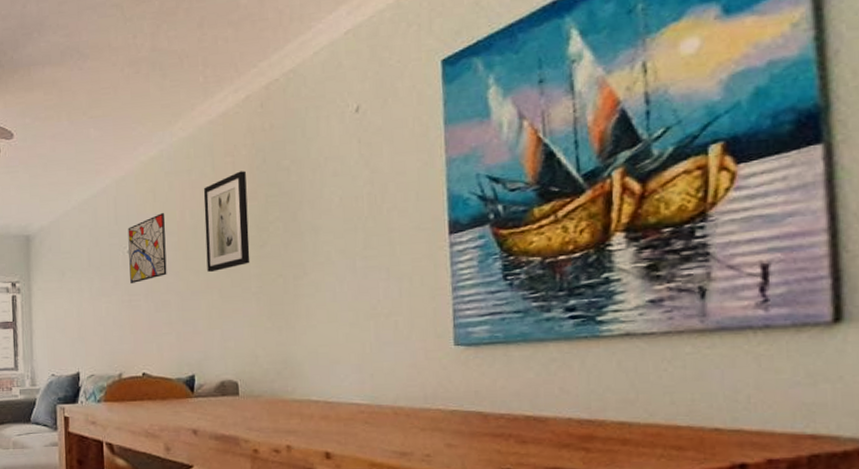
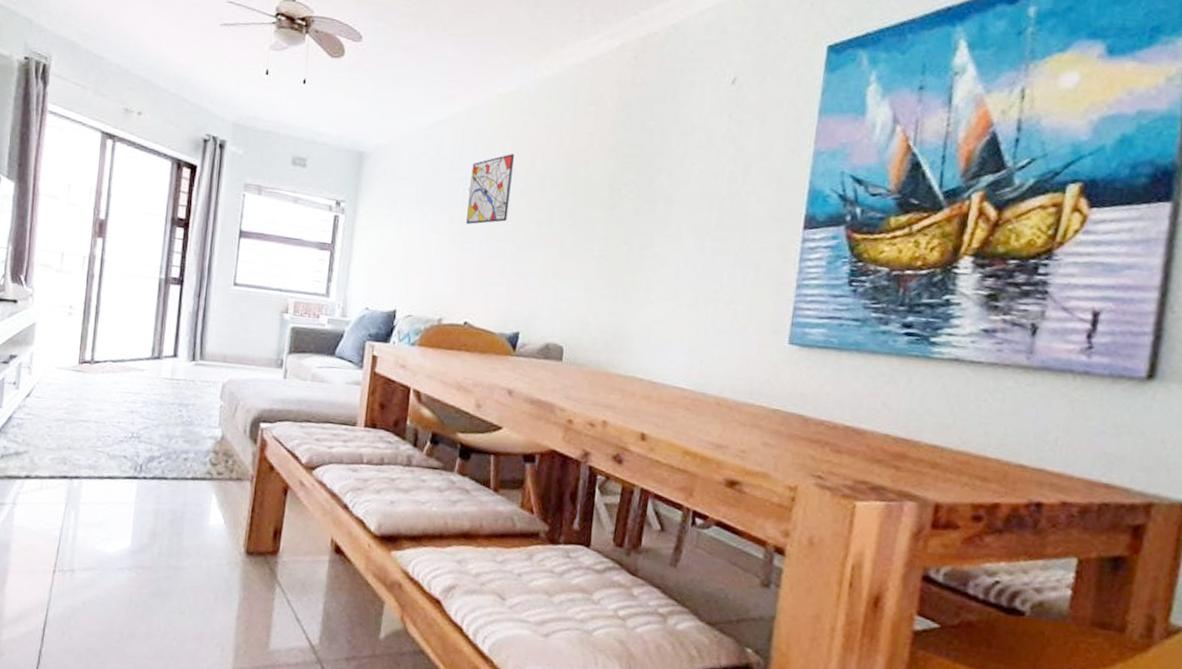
wall art: present [203,171,250,273] -> none [550,124,608,227]

